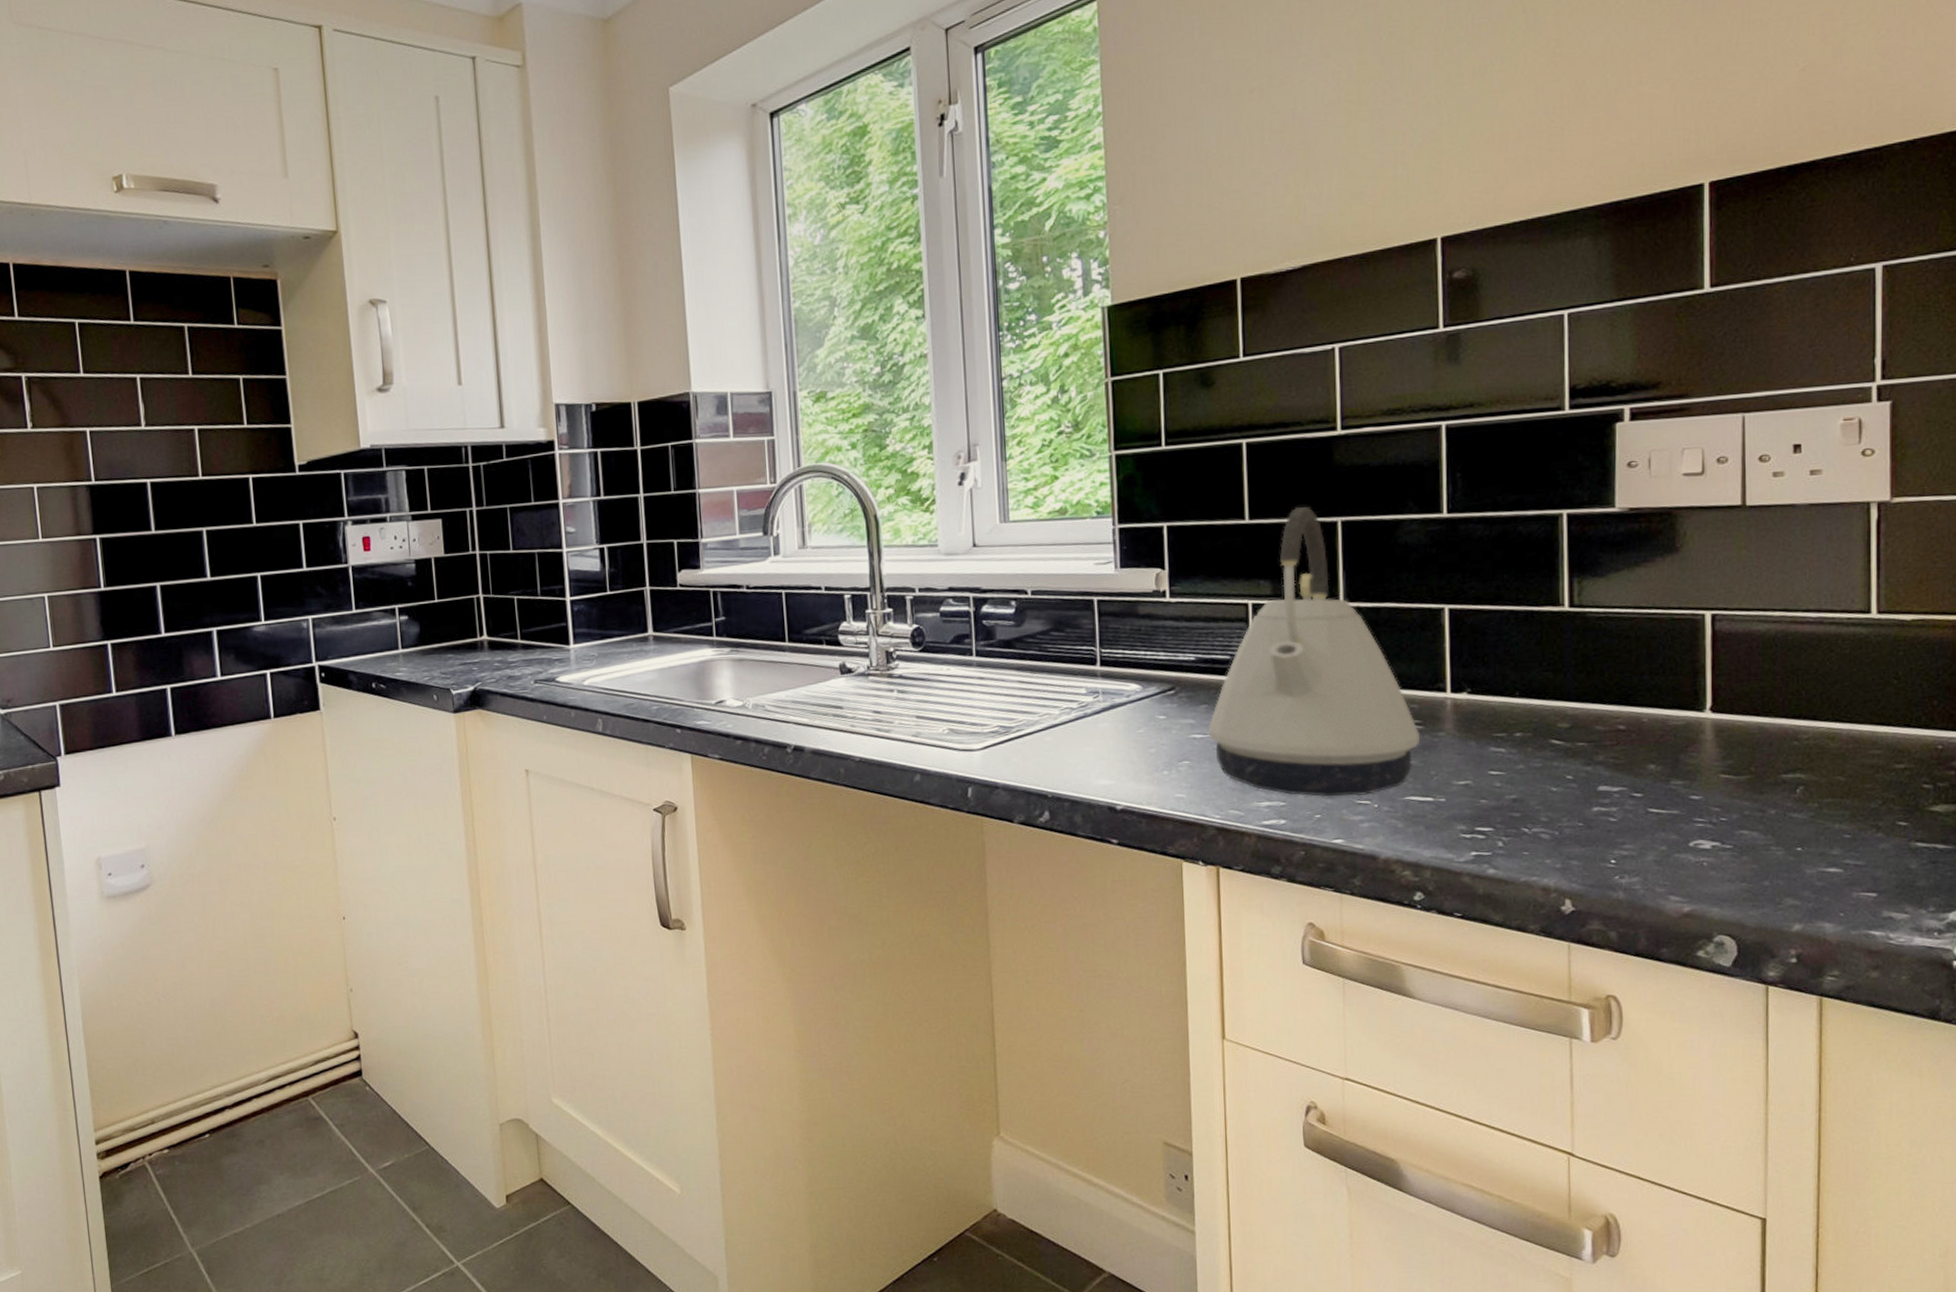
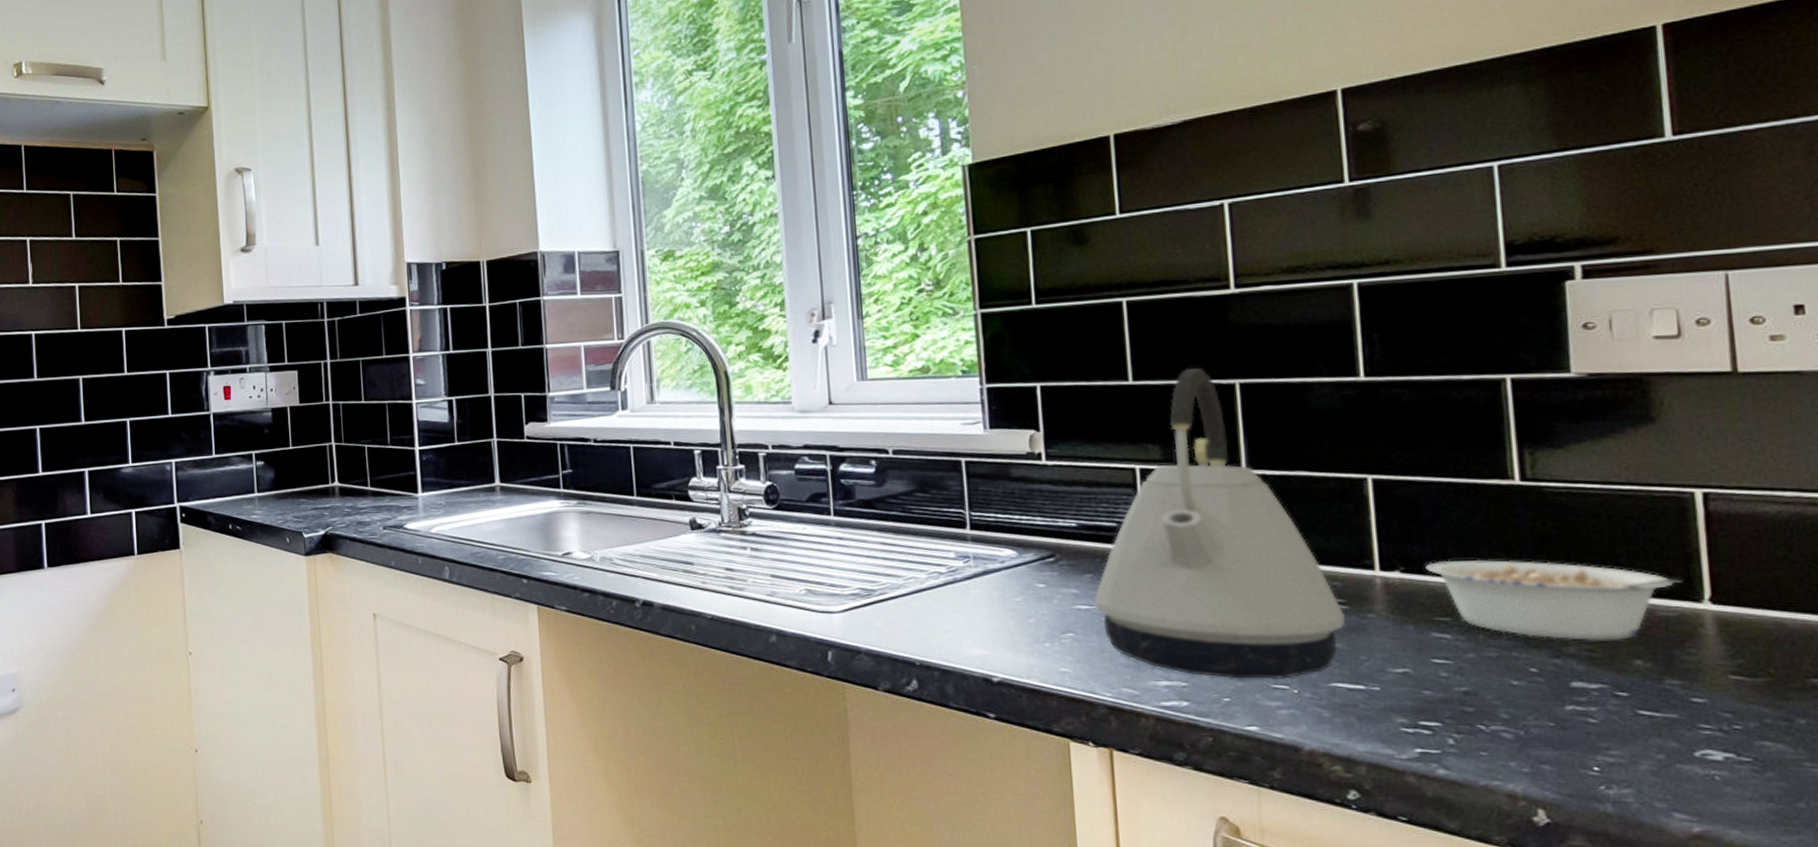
legume: none [1488,679,1691,749] -> present [1426,559,1683,640]

